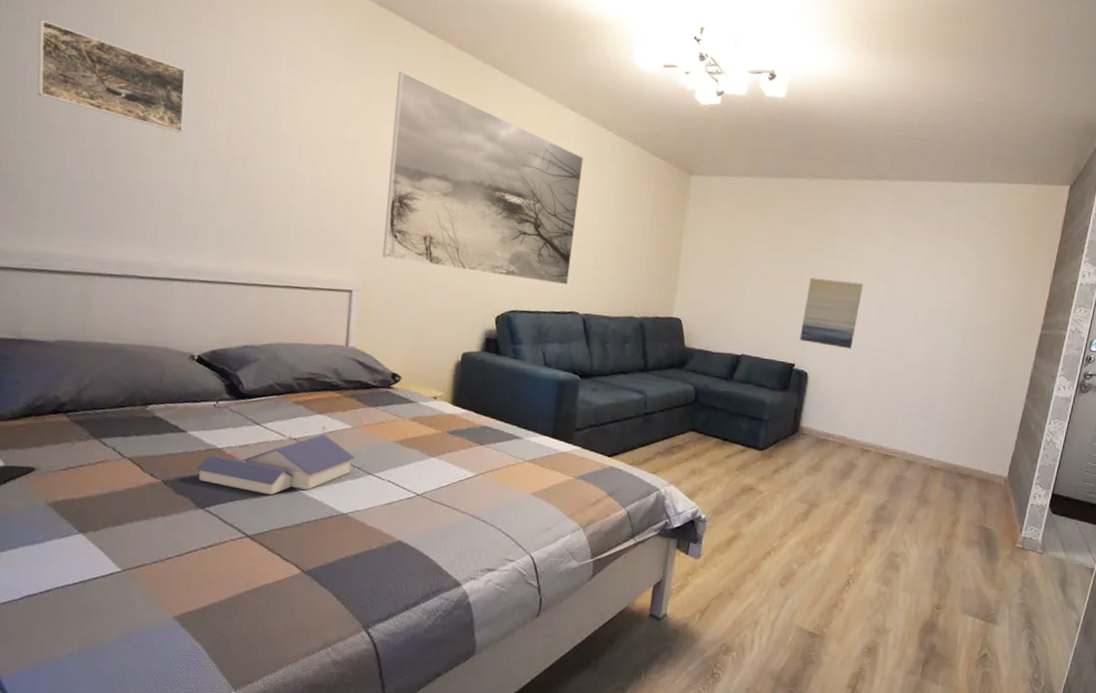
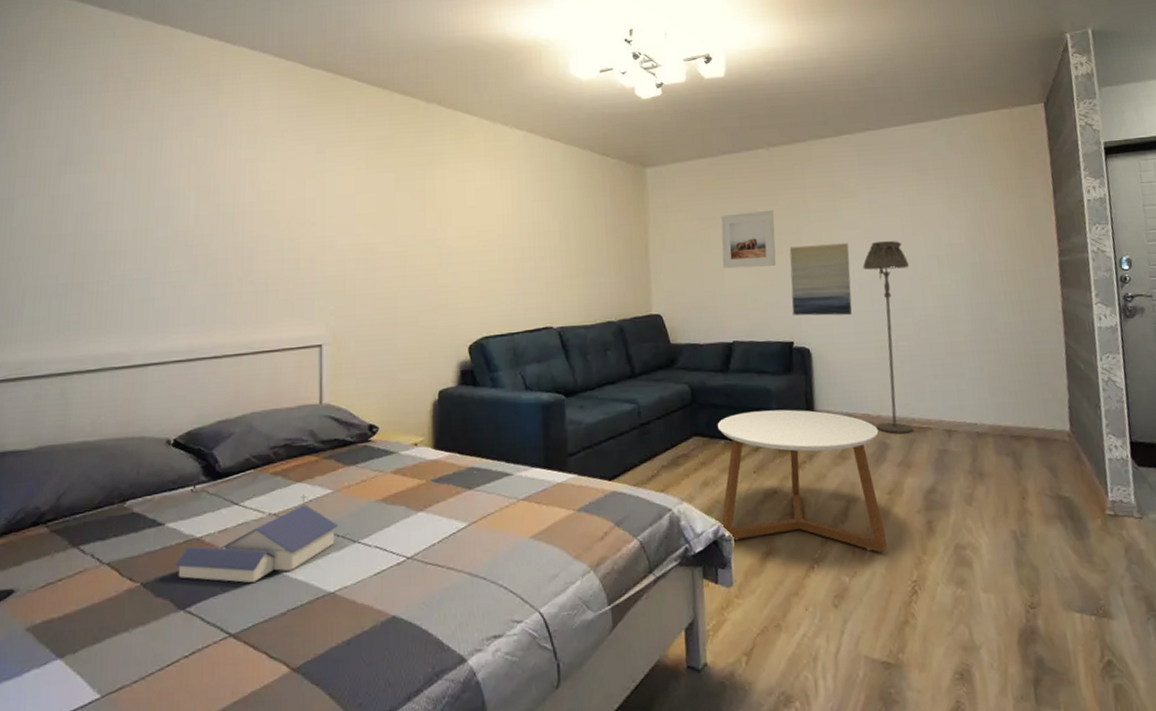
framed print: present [37,19,186,133] -> none [23,144,156,222]
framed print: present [383,71,583,285] -> none [349,125,538,306]
coffee table: none [699,418,850,549] -> present [717,409,888,552]
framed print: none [746,236,803,292] -> present [721,209,777,269]
floor lamp: none [849,287,912,458] -> present [863,240,913,433]

